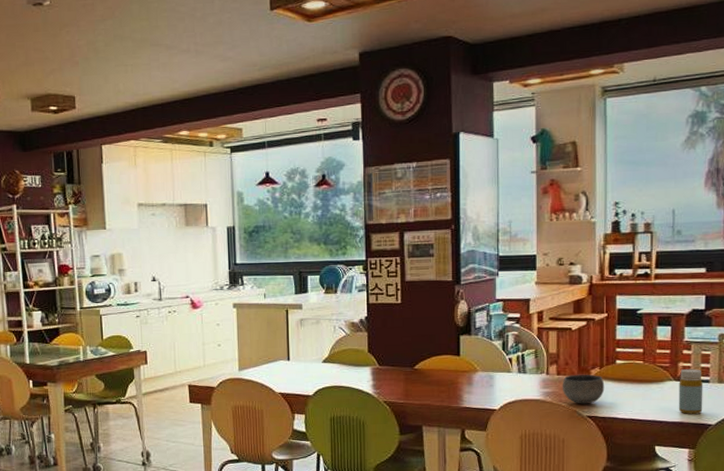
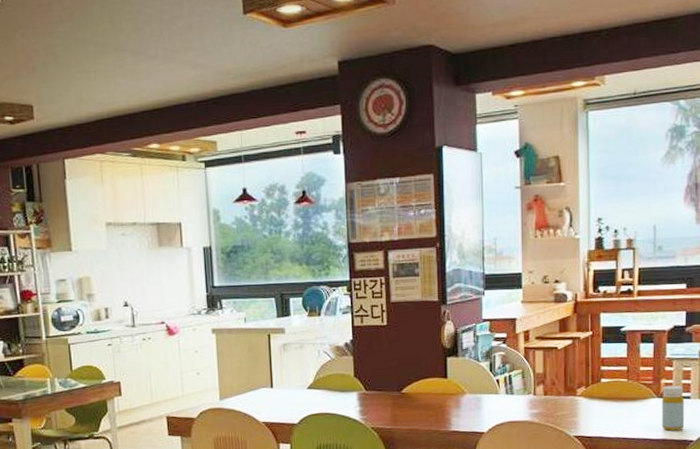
bowl: present [562,374,605,404] -> none [549,393,591,424]

